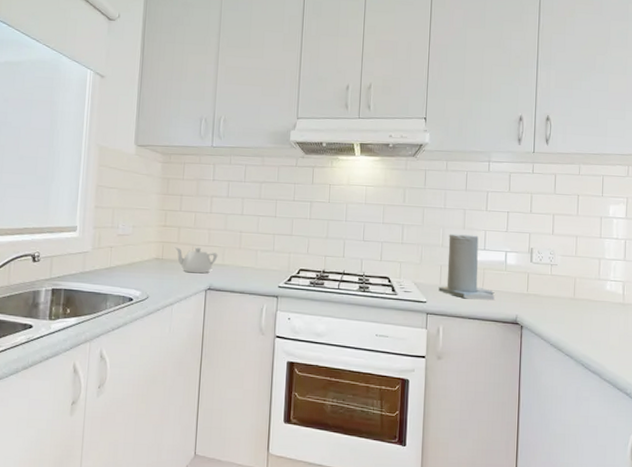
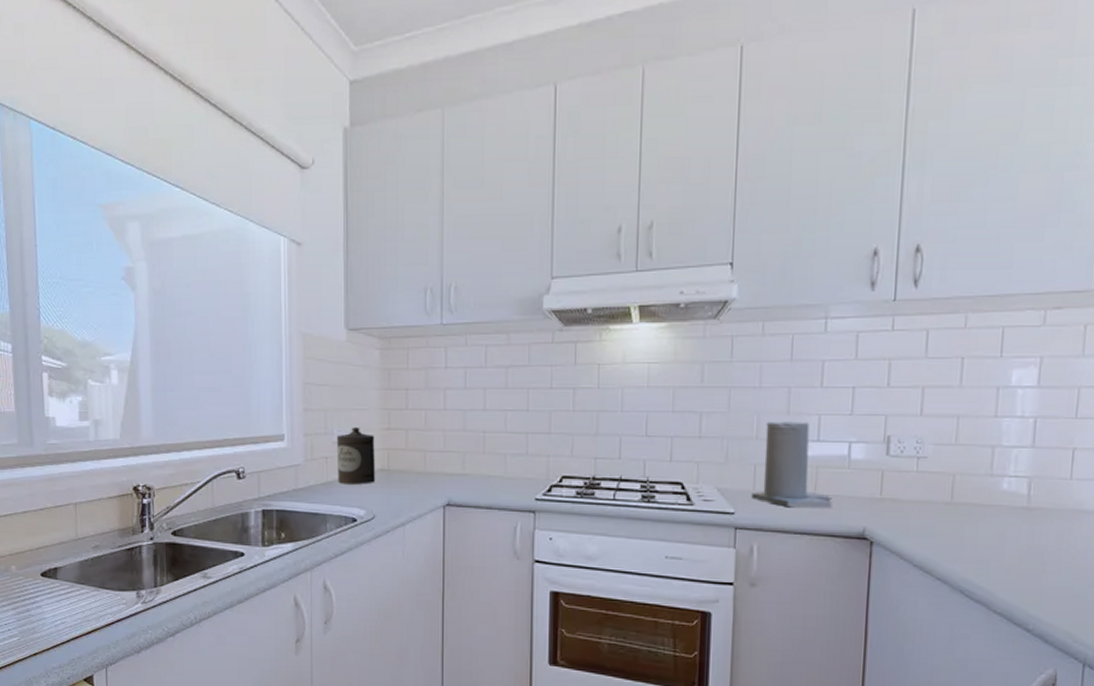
canister: none [119,223,153,270] -> present [337,427,376,485]
teapot: present [174,247,218,274] -> none [402,453,457,486]

